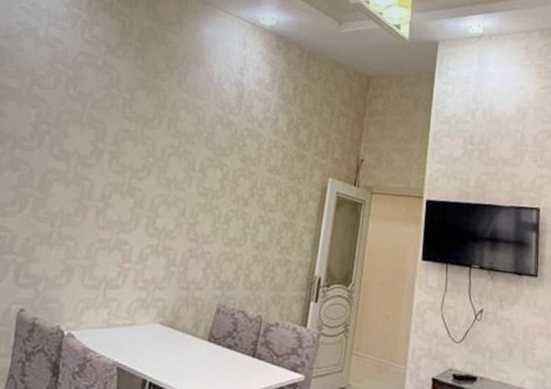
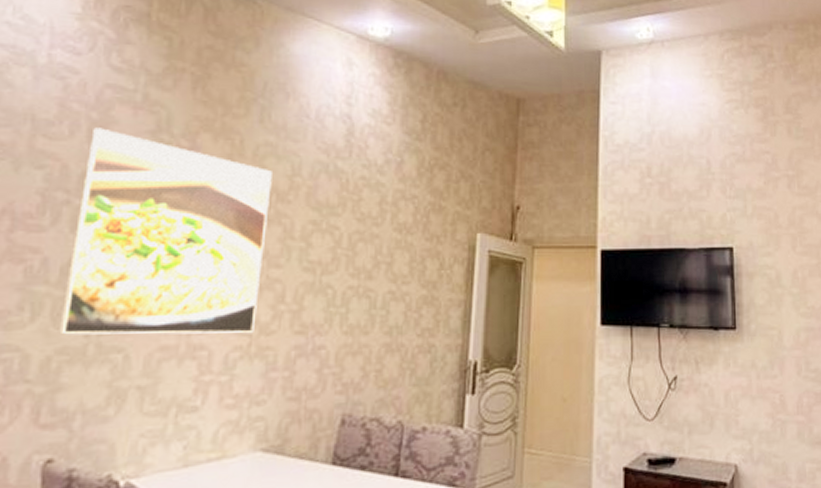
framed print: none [36,82,184,237] -> present [59,127,272,335]

